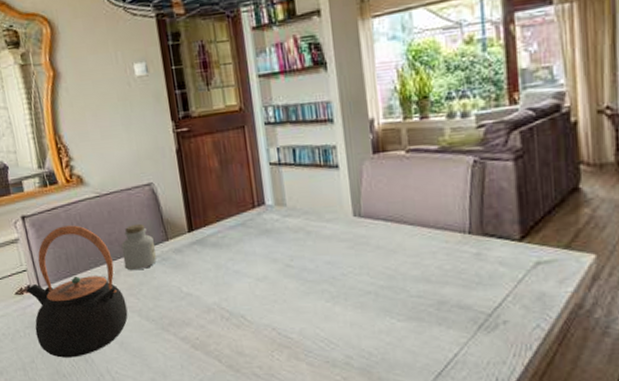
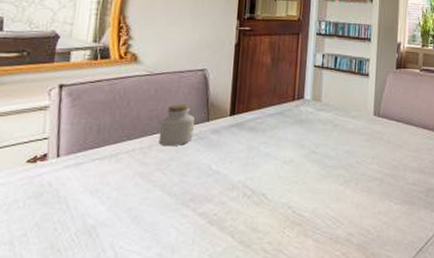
teapot: present [26,225,128,358] -> none [37,98,151,231]

